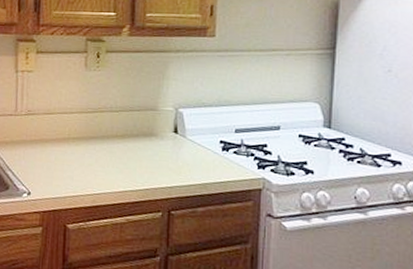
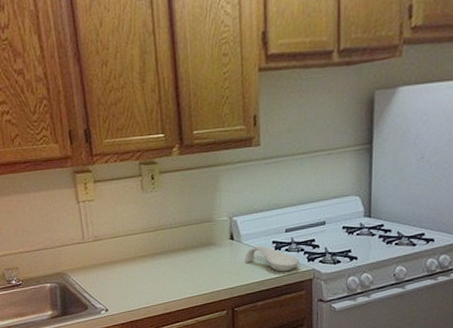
spoon rest: none [187,143,249,177] -> present [244,245,300,272]

